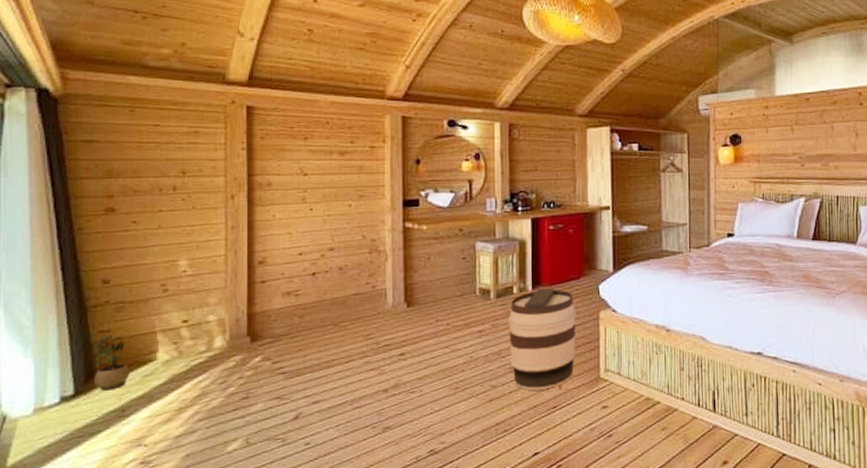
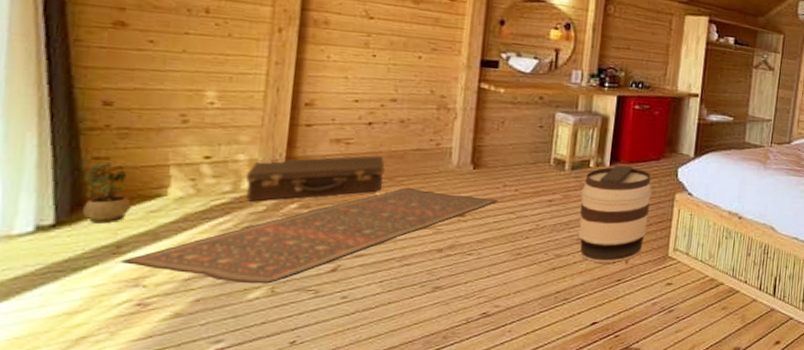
area rug: none [126,332,432,436] -> present [120,188,498,283]
suitcase: none [216,304,330,358] -> present [245,156,385,201]

